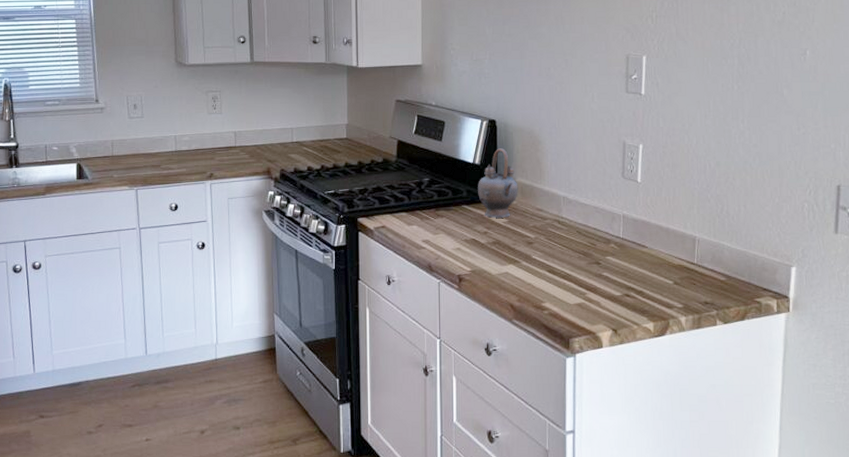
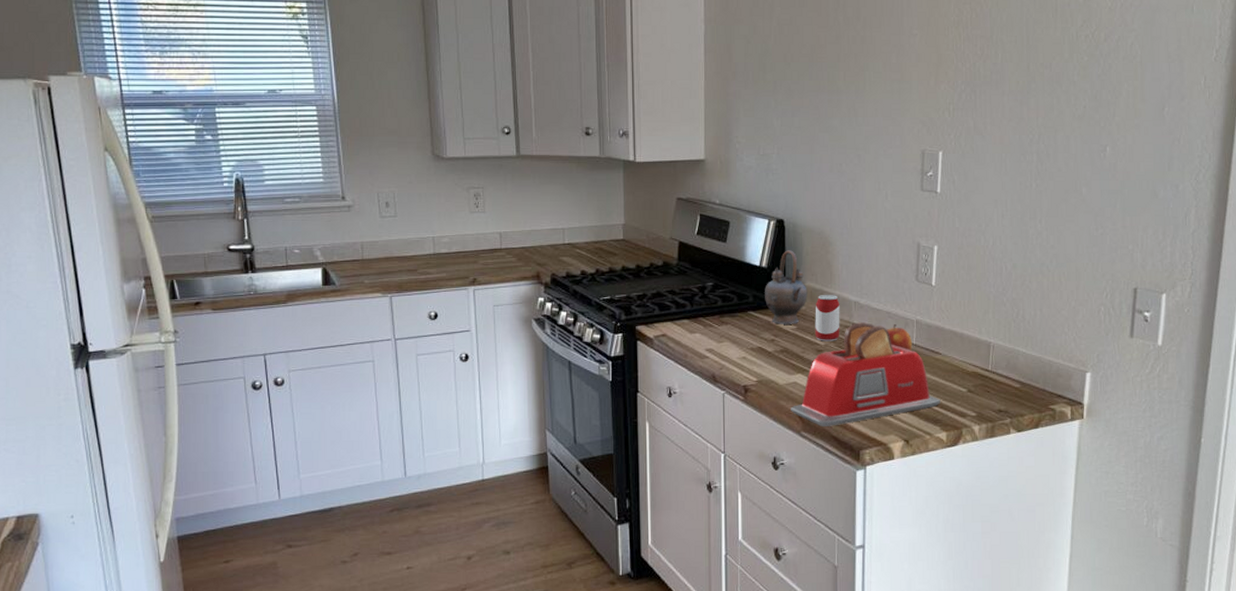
toaster: none [503,216,647,315] -> present [791,322,940,426]
beverage can: none [525,190,550,234] -> present [815,295,840,341]
apple: none [594,218,620,244] -> present [886,323,913,351]

